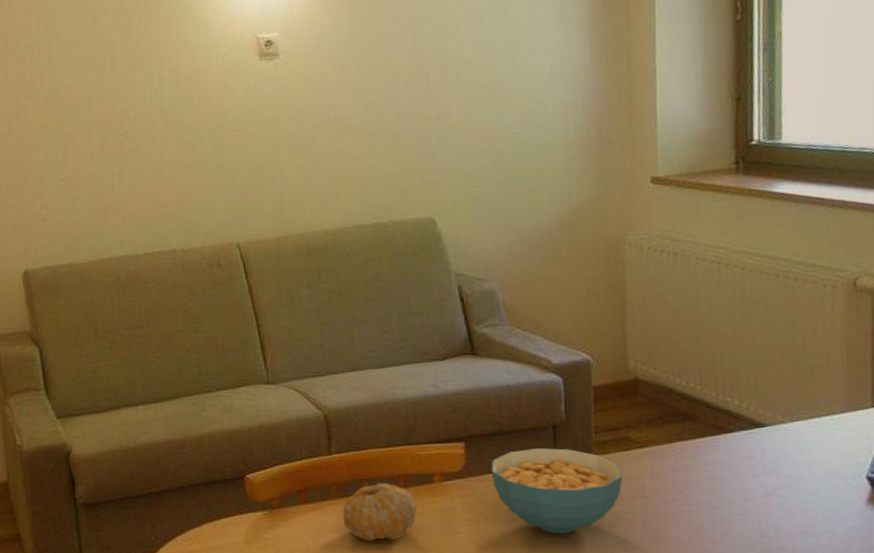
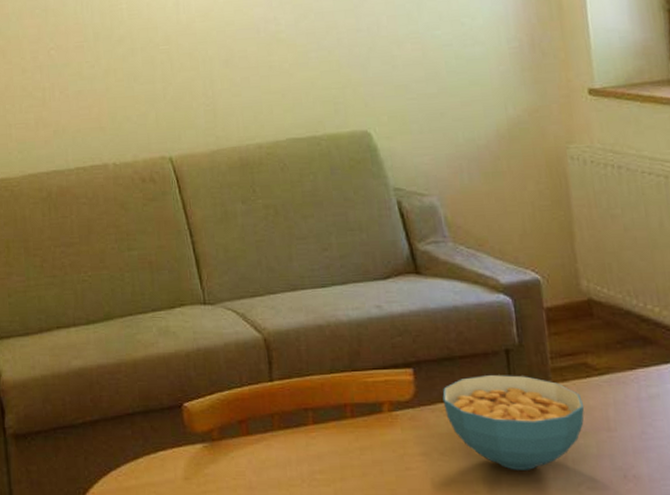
fruit: present [343,483,417,541] -> none [287,412,366,478]

